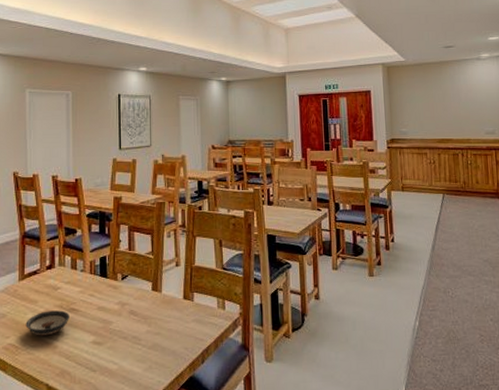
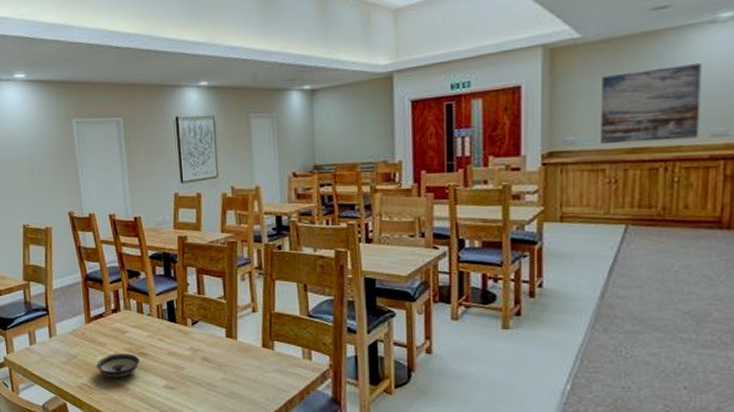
wall art: none [420,85,479,136] -> present [601,63,702,145]

